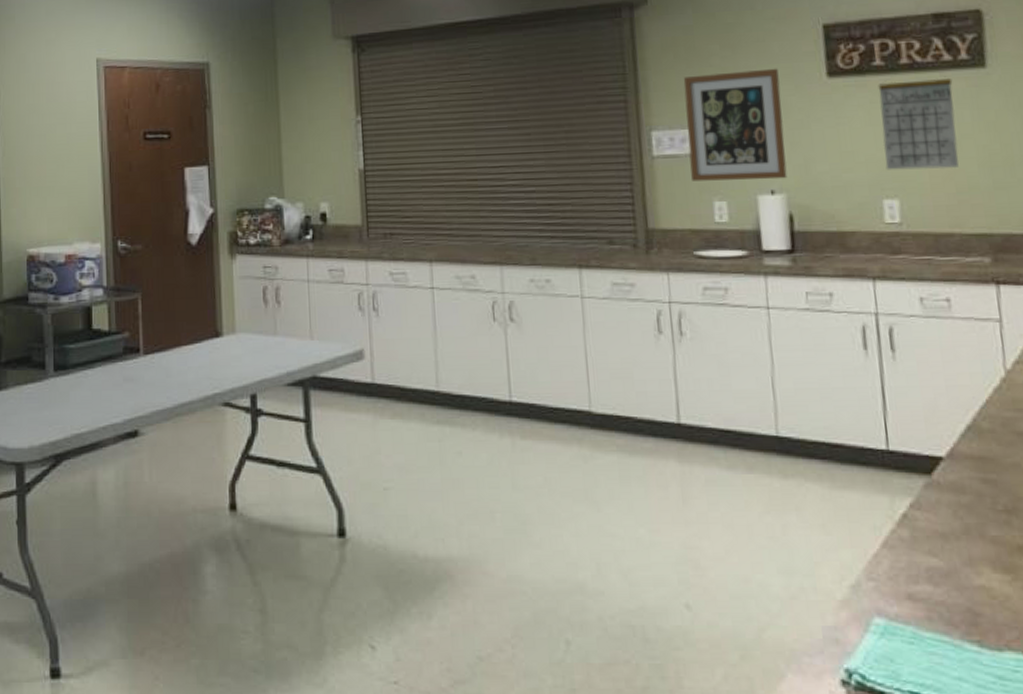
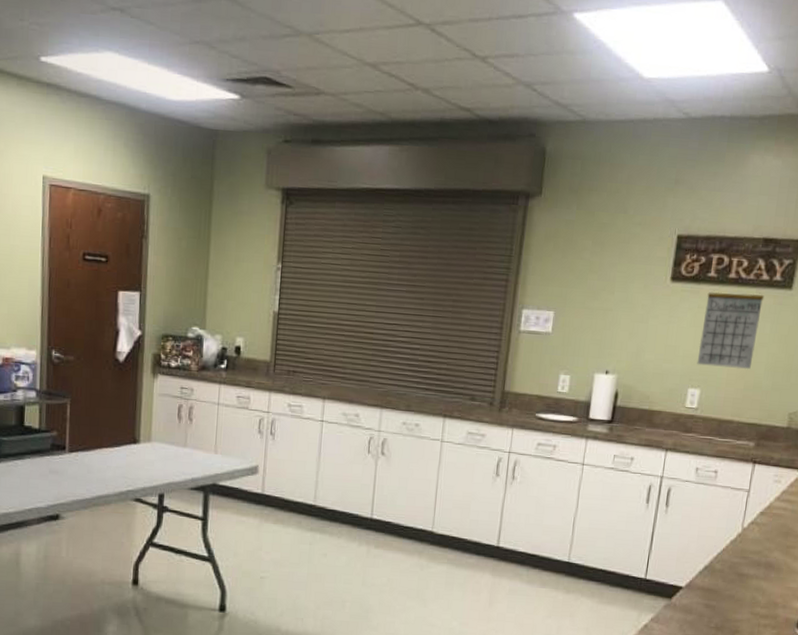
wall art: present [683,68,788,181] -> none [547,265,634,363]

